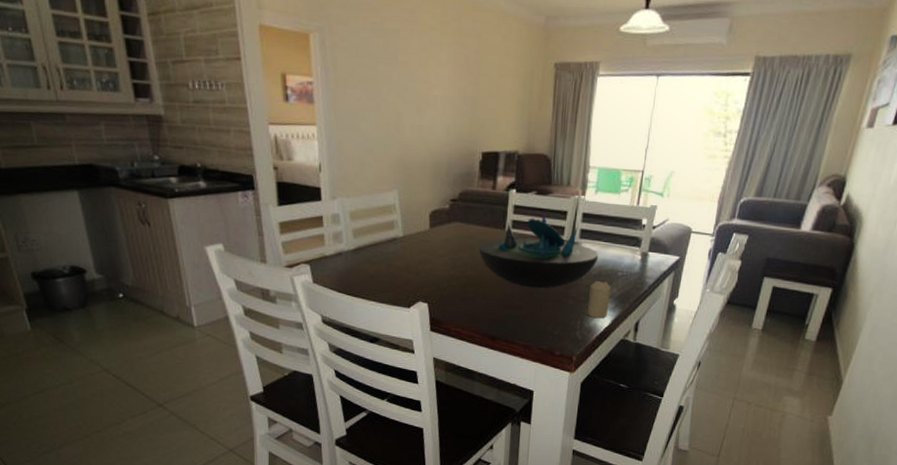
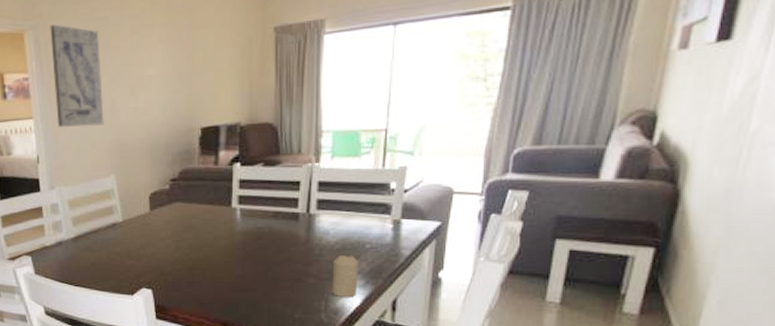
wall art: none [337,29,389,140] -> present [50,24,104,128]
decorative bowl: present [478,212,599,289] -> none [203,185,341,268]

